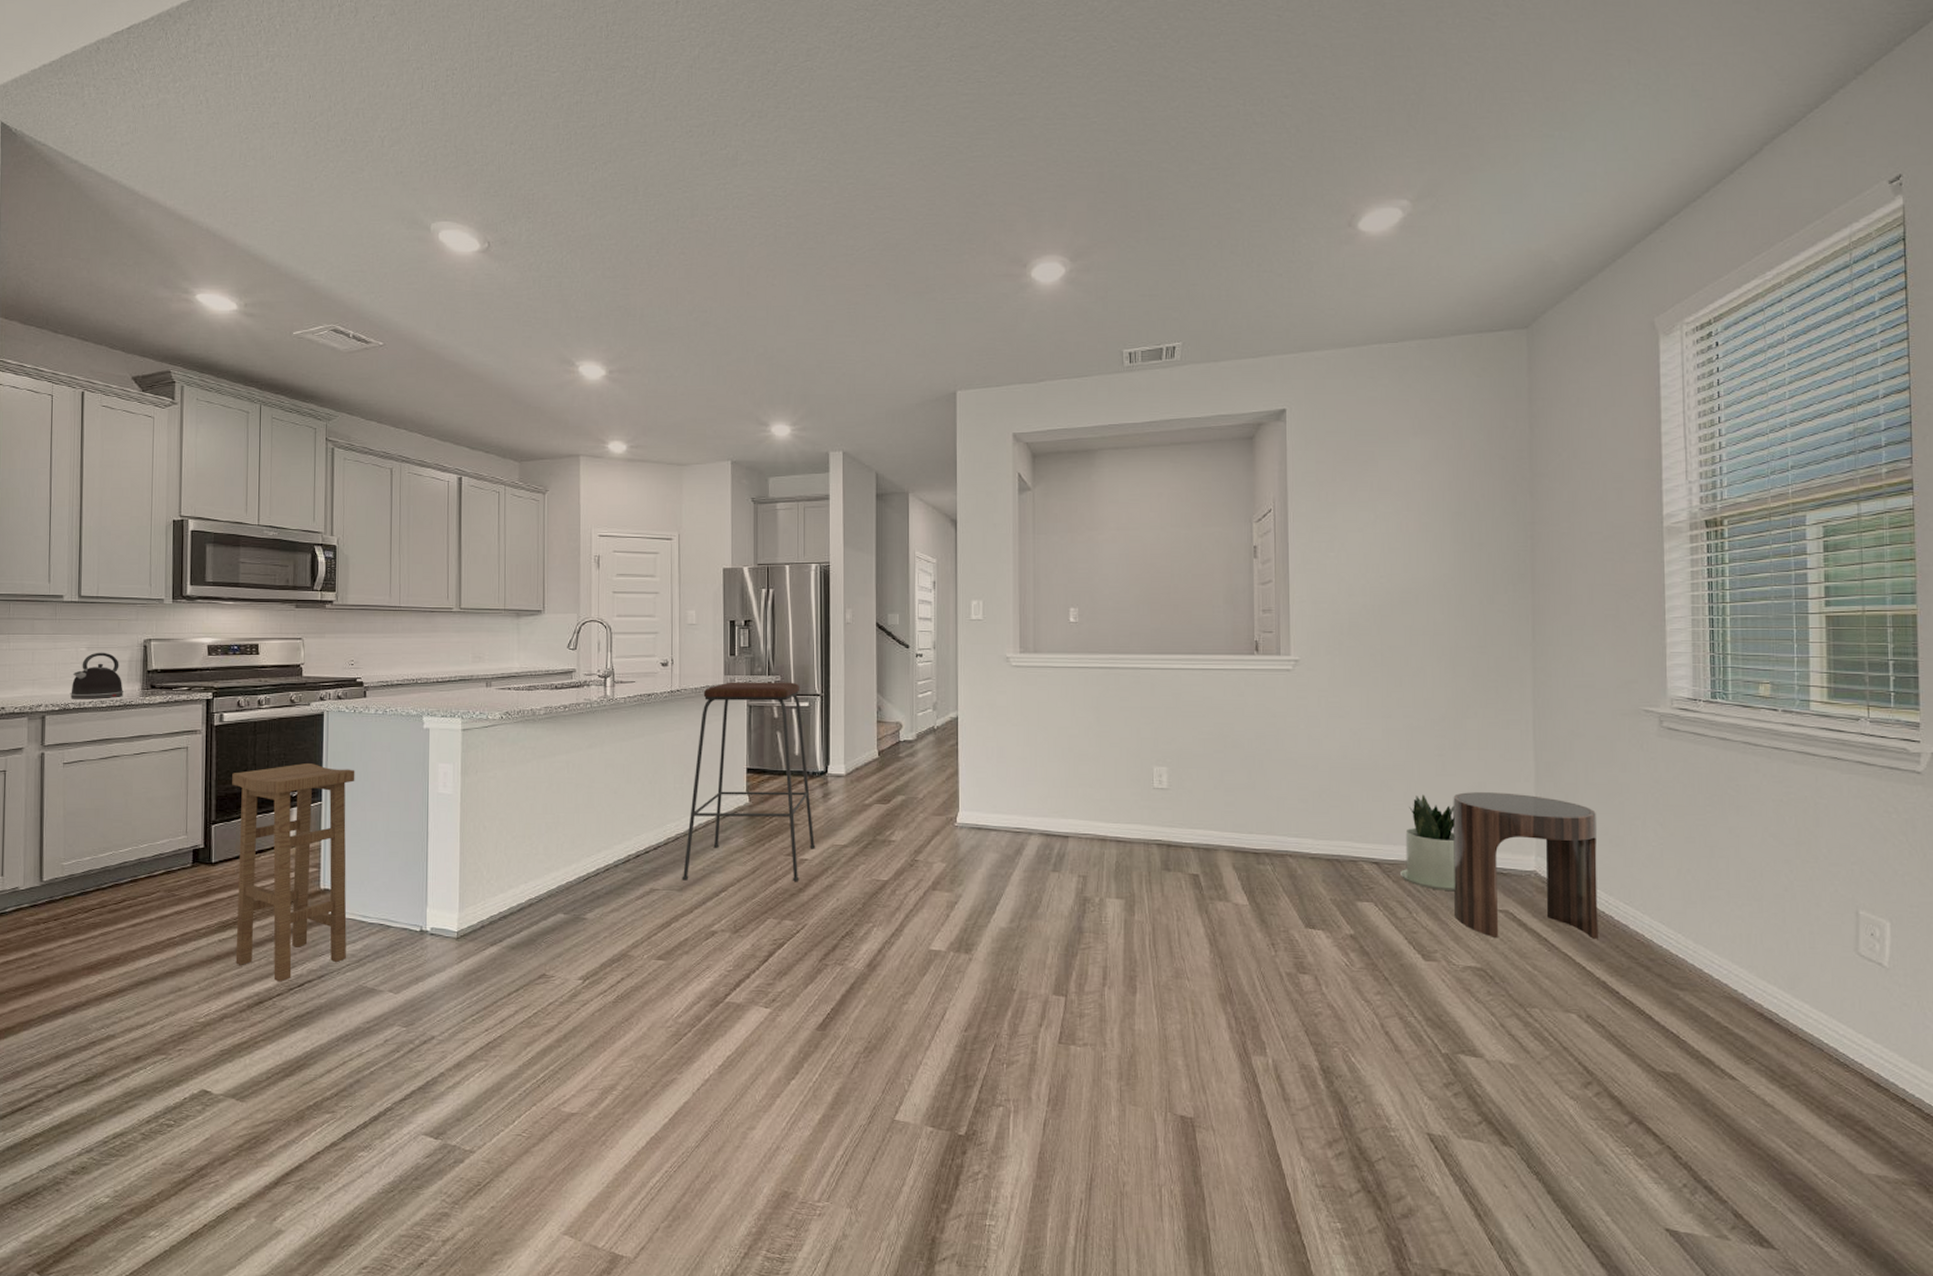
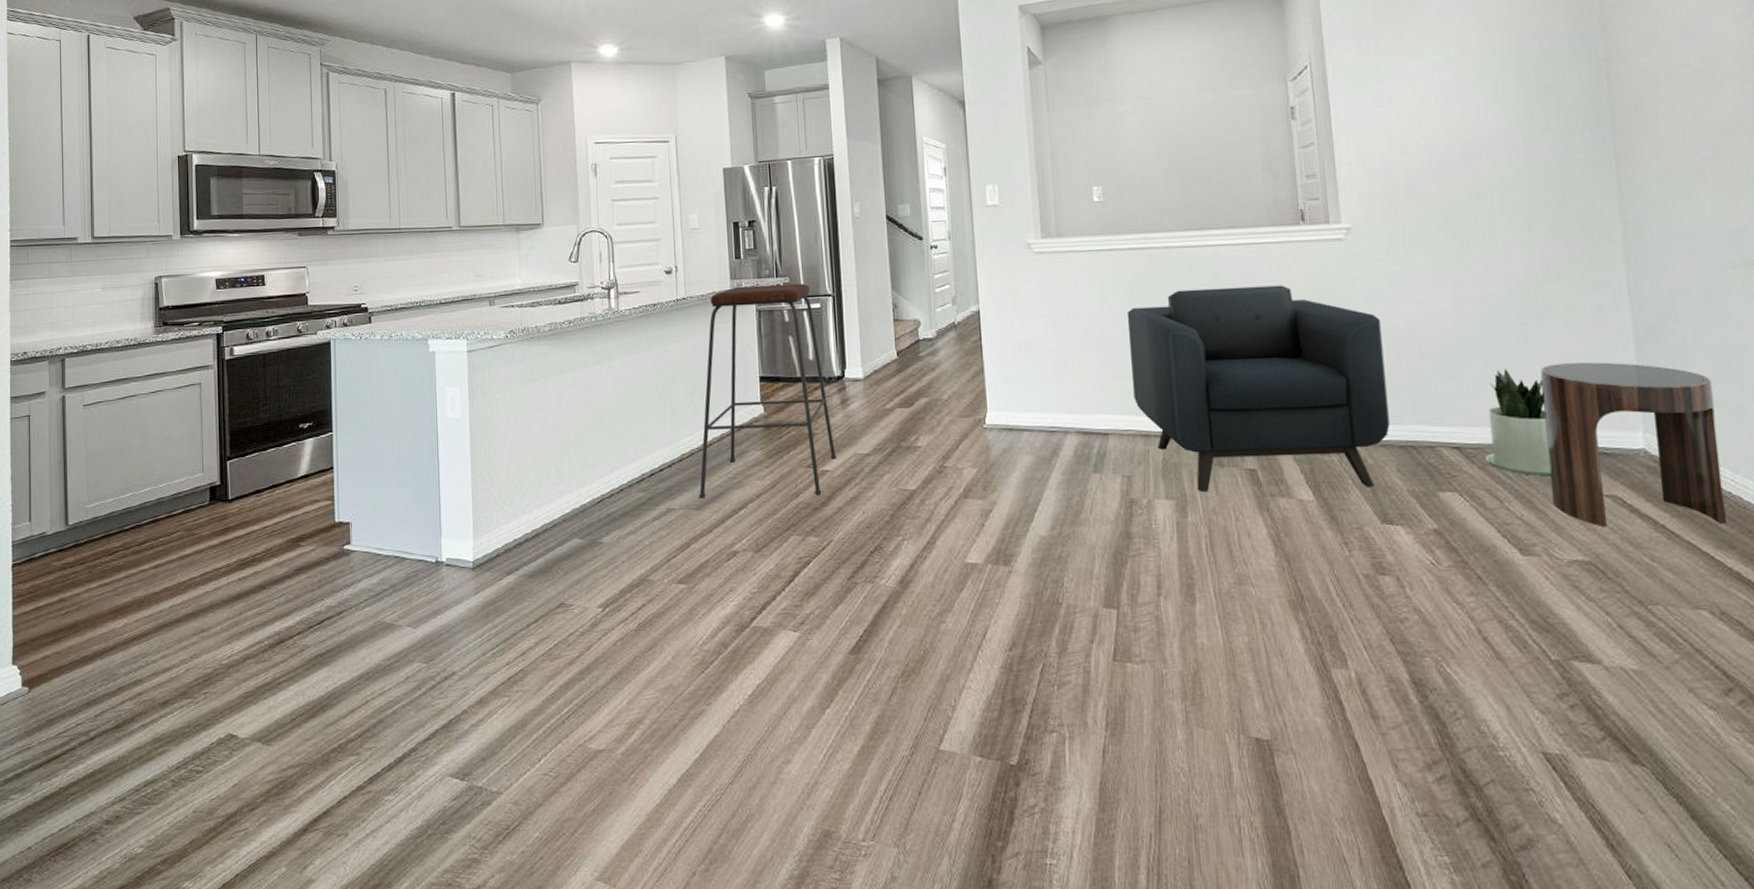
kettle: present [69,652,124,699] -> none [87,291,138,341]
bar stool: present [232,762,355,982] -> none [244,393,364,620]
armchair: none [1093,708,1319,895] -> present [1126,285,1390,491]

